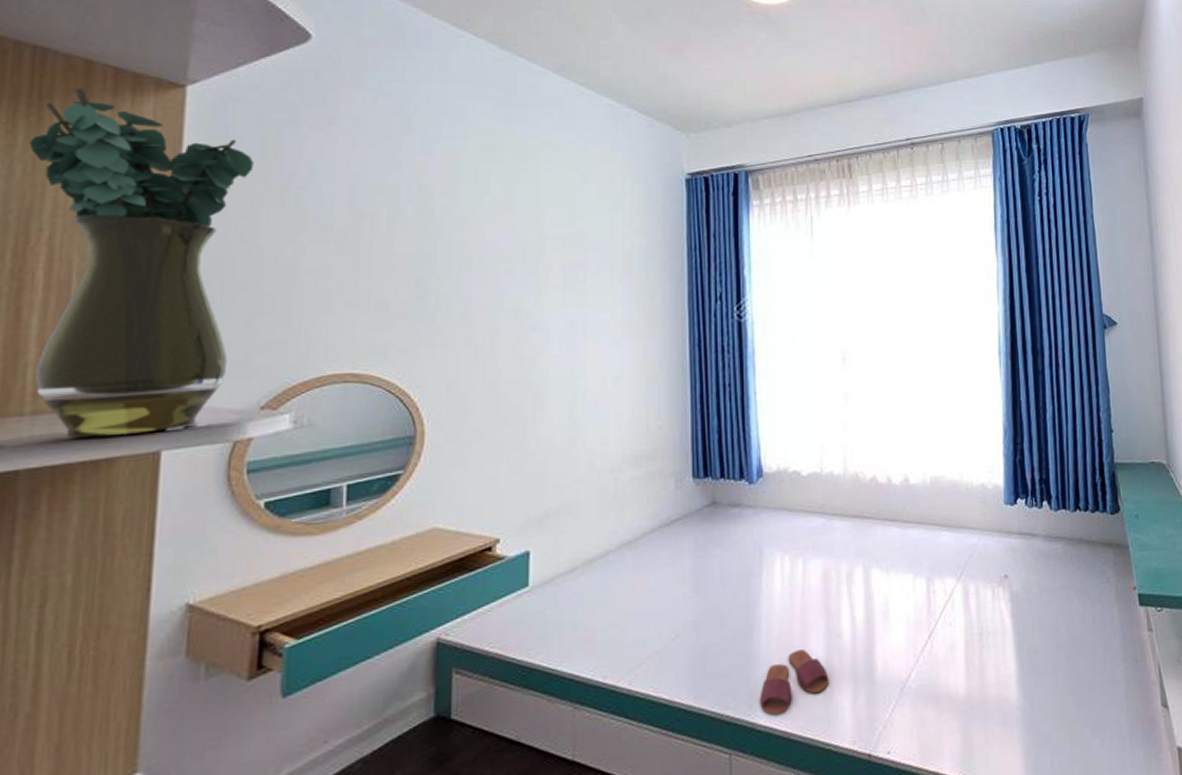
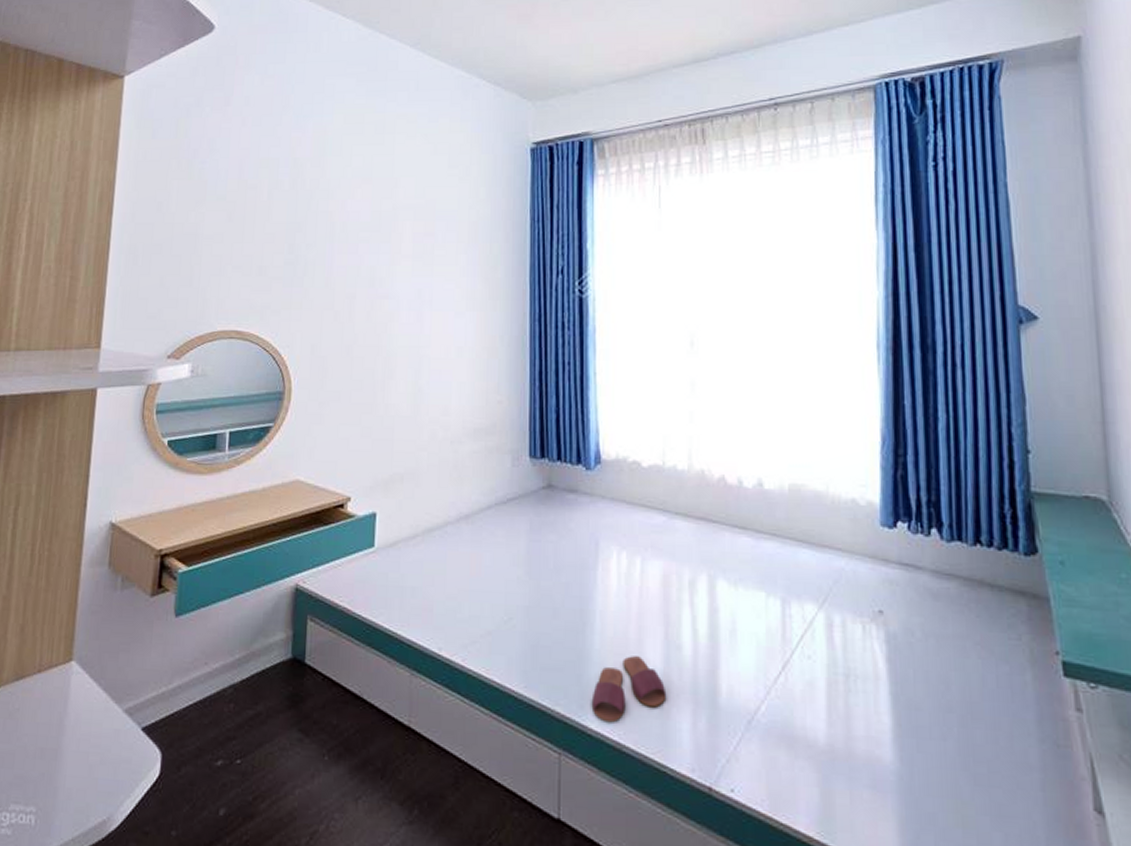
vase: present [29,87,254,439] -> none [18,81,170,373]

